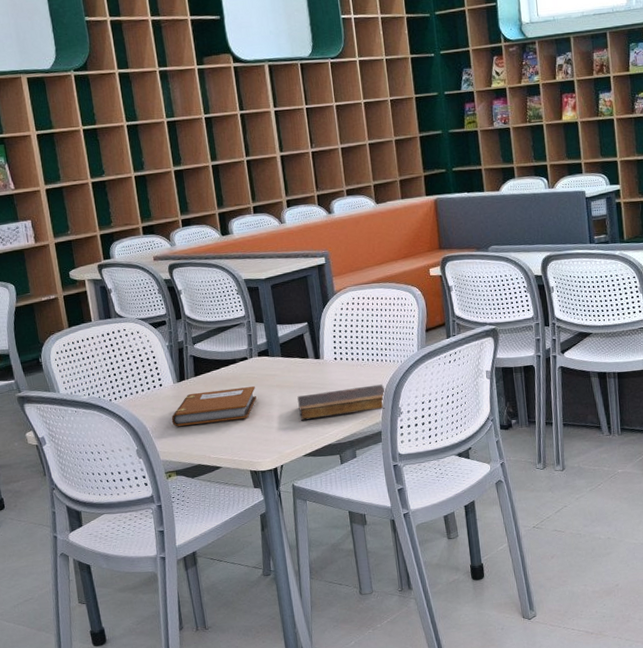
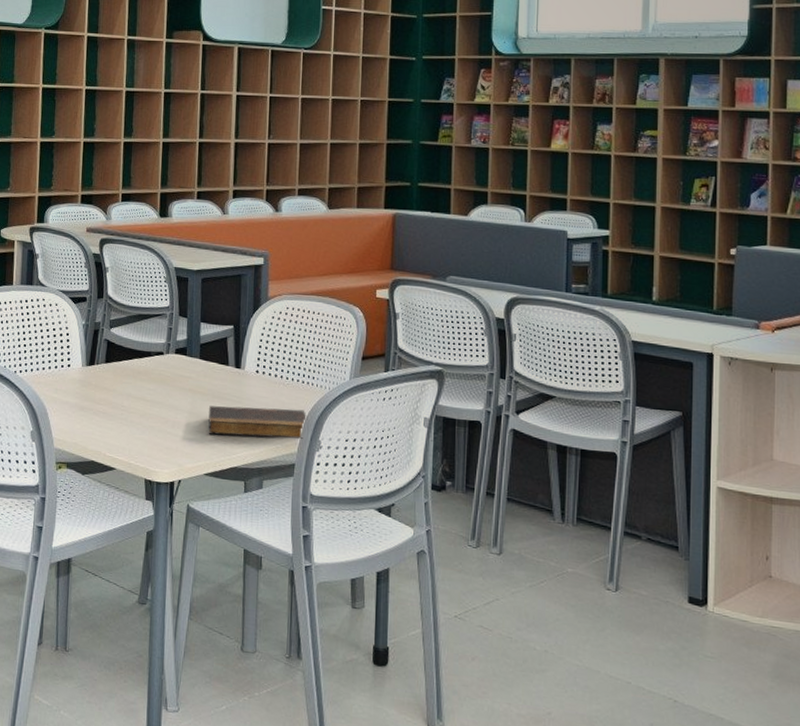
notebook: present [171,386,257,426] -> none [72,380,166,420]

